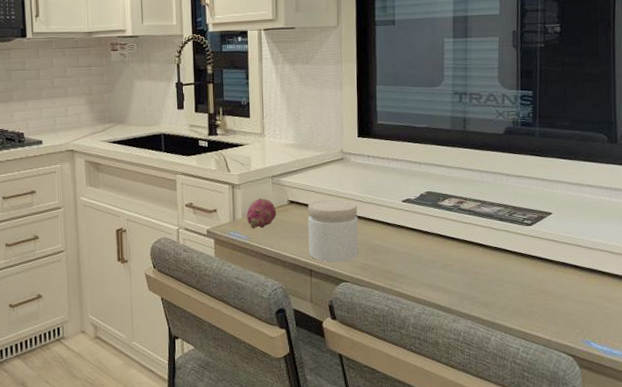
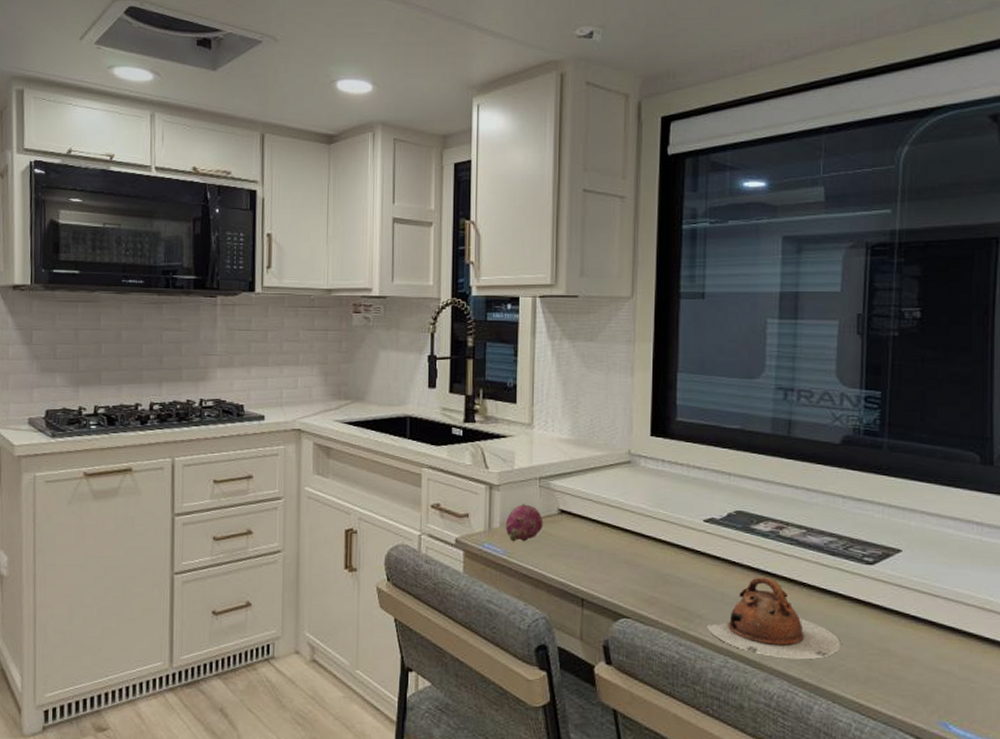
jar: present [308,199,359,262] -> none [581,511,646,592]
teapot: none [407,241,510,303] -> present [706,576,841,660]

